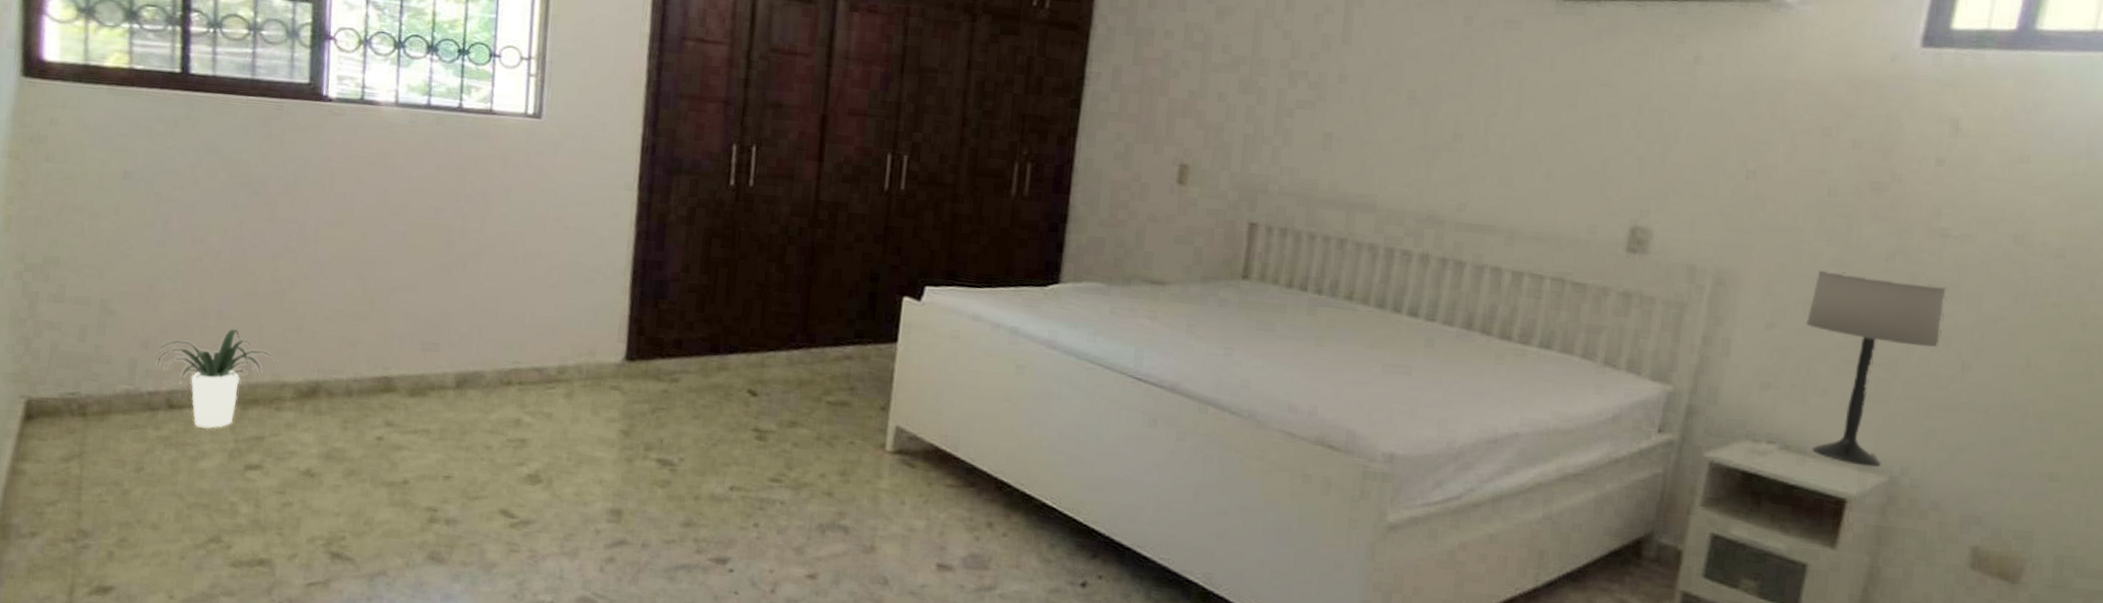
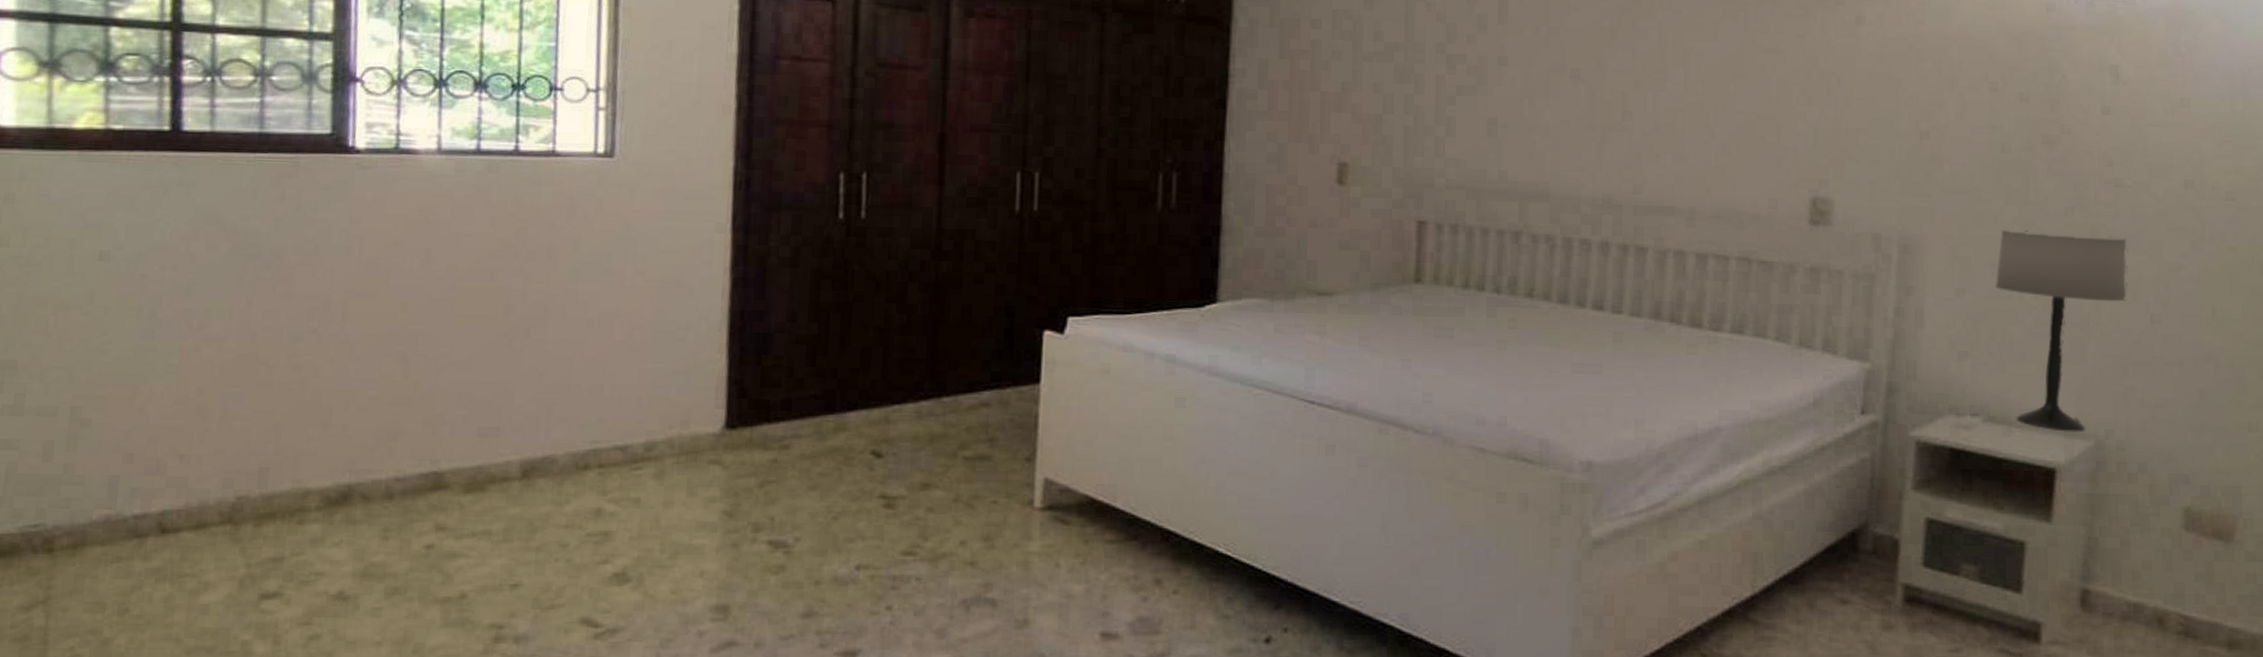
potted plant: present [157,329,277,429] -> none [144,431,299,553]

